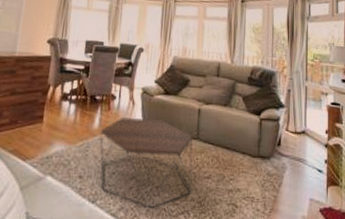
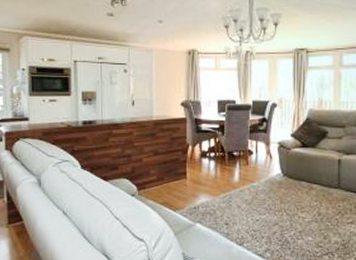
coffee table: present [99,117,193,209] -> none [240,170,335,251]

